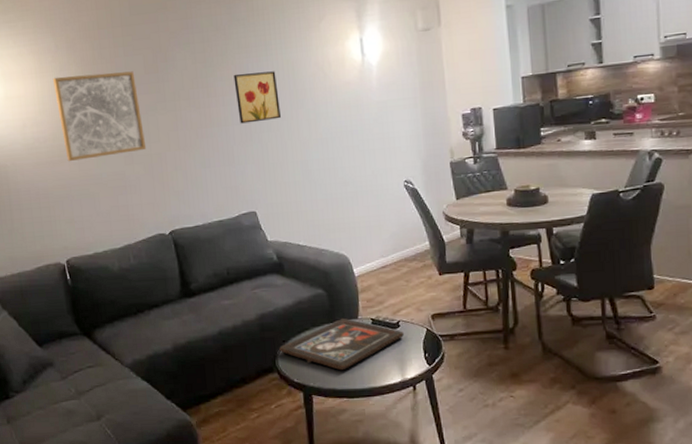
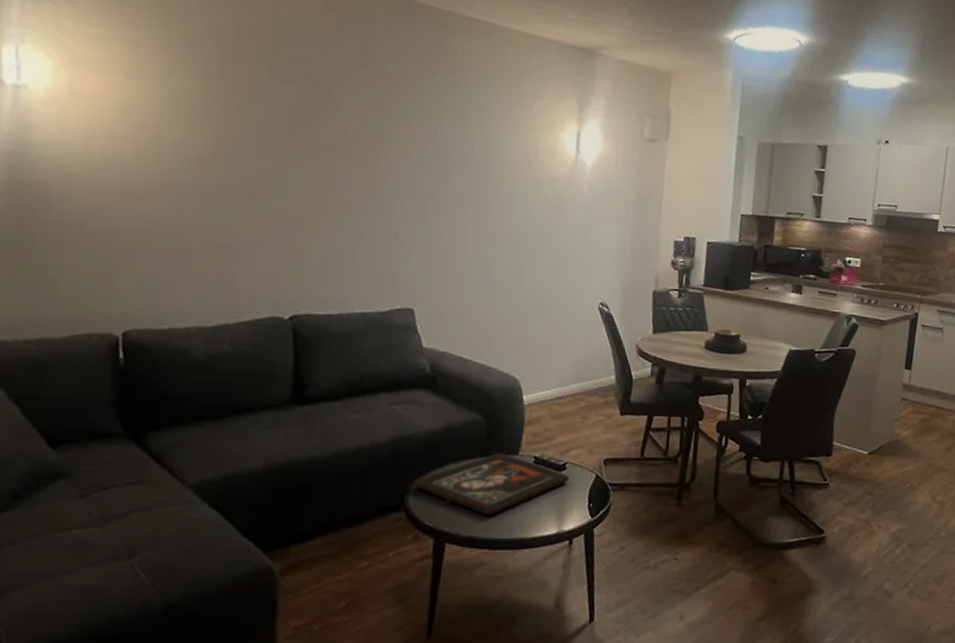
wall art: present [52,71,147,161] -> none [152,81,279,206]
wall art: present [233,71,281,124] -> none [413,137,470,203]

